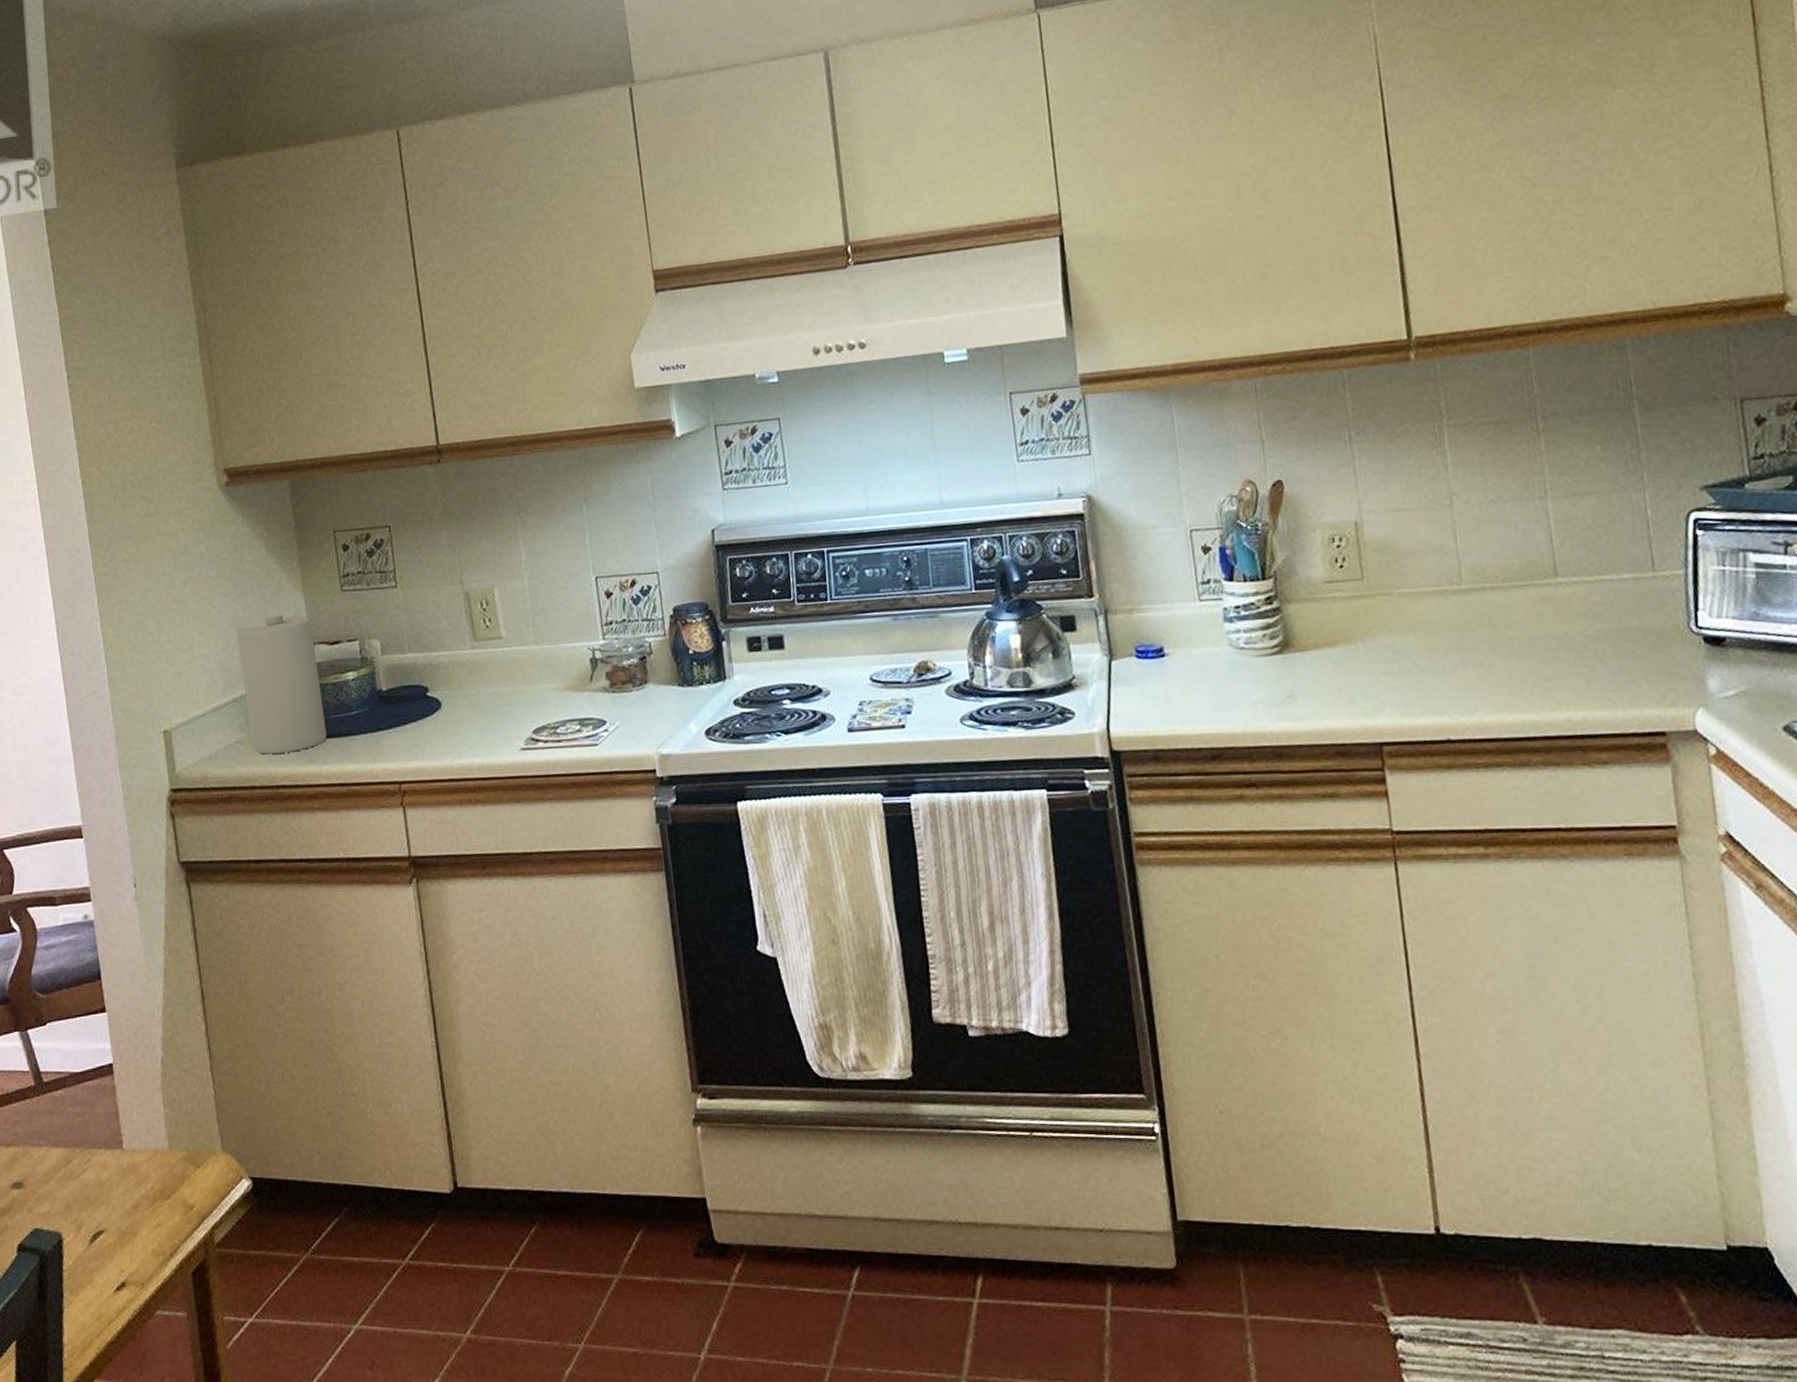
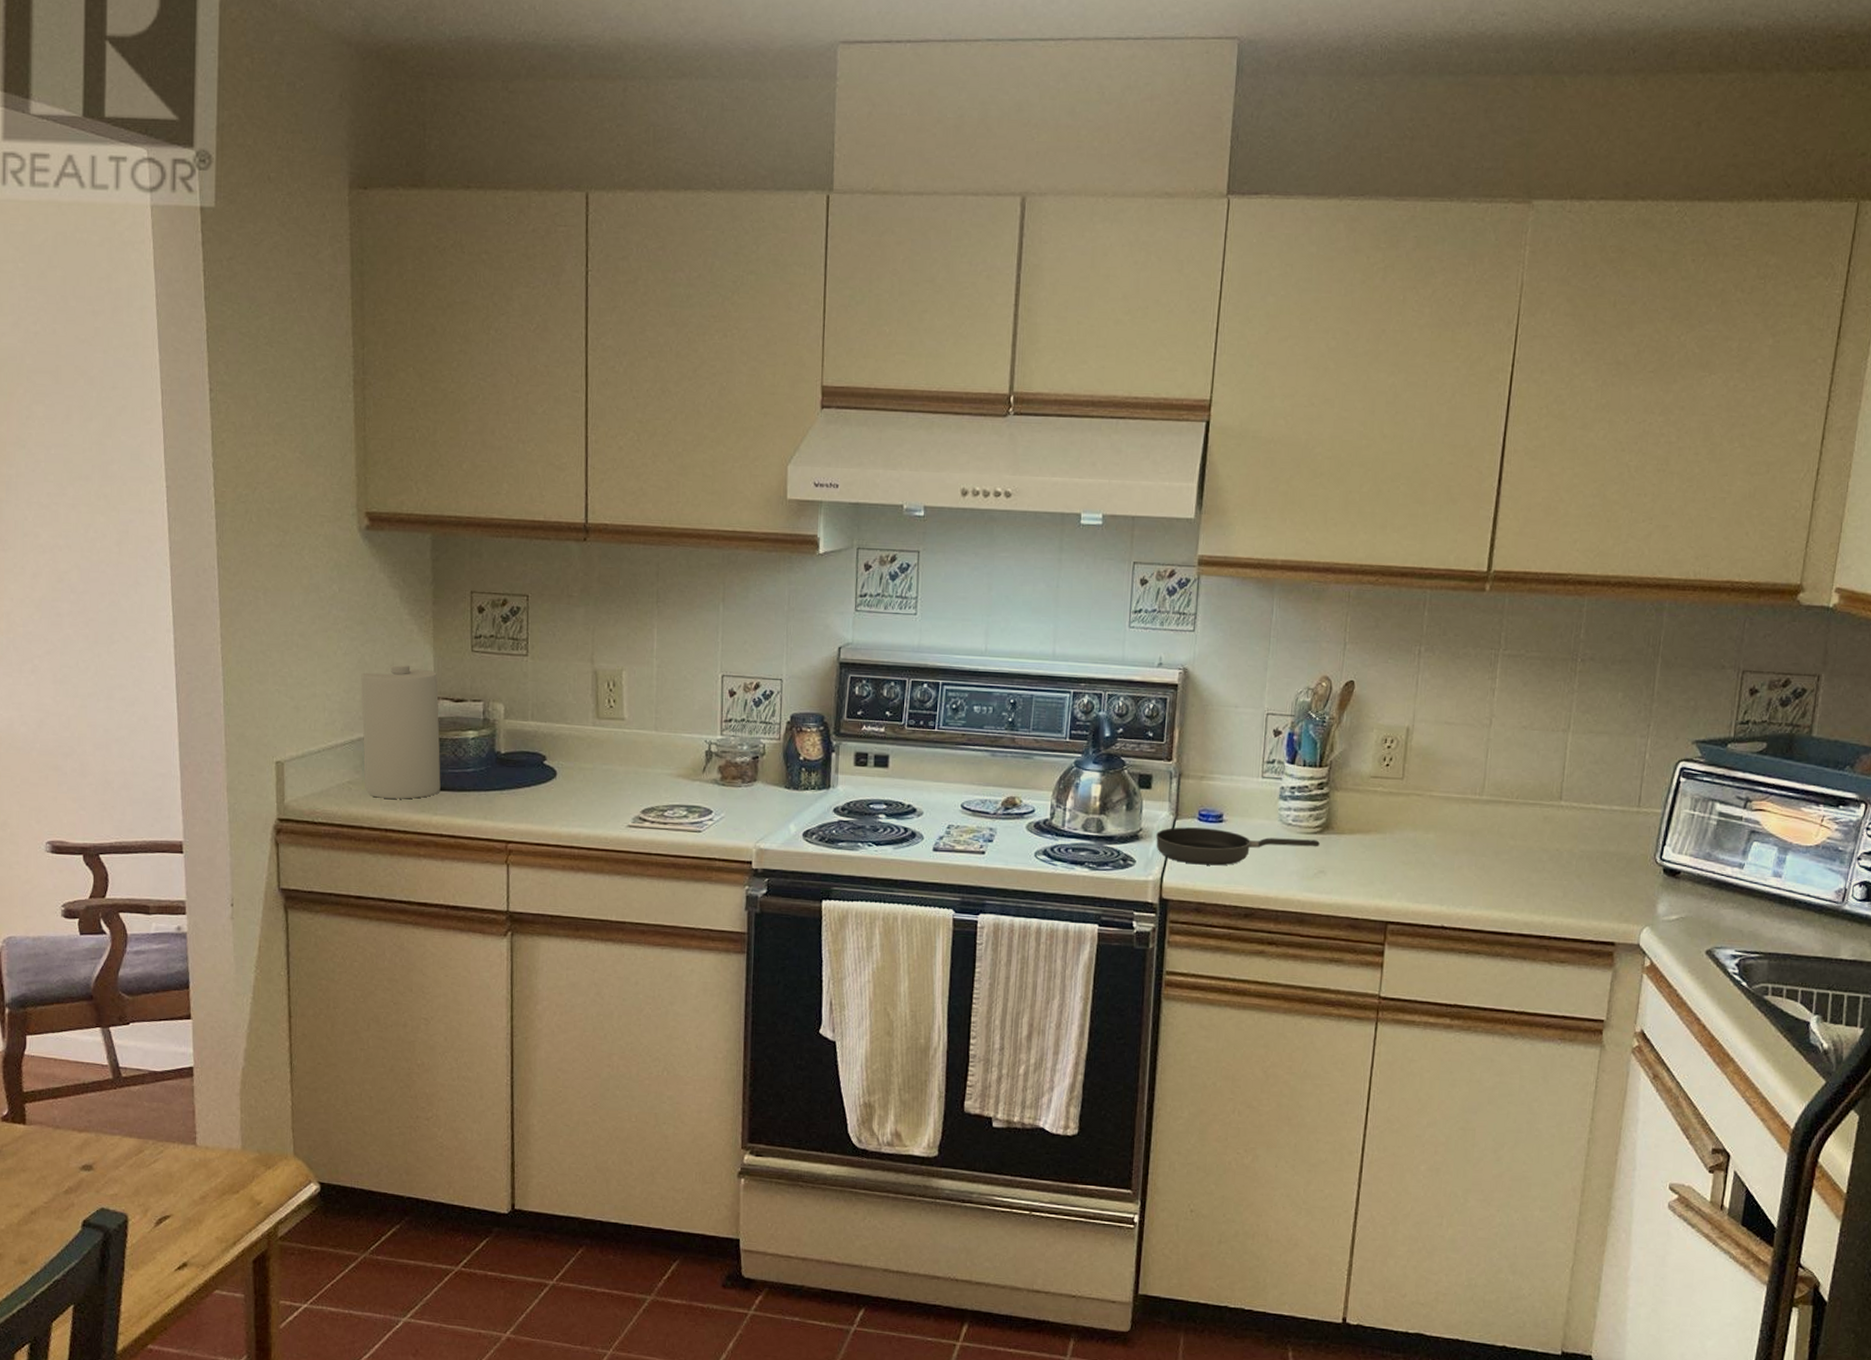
frying pan: none [1092,661,1282,708] -> present [1156,827,1320,866]

